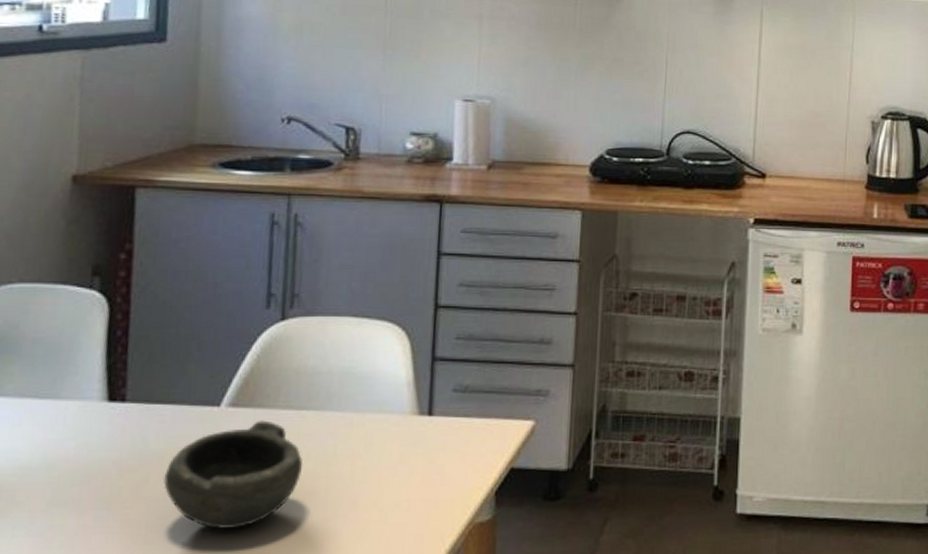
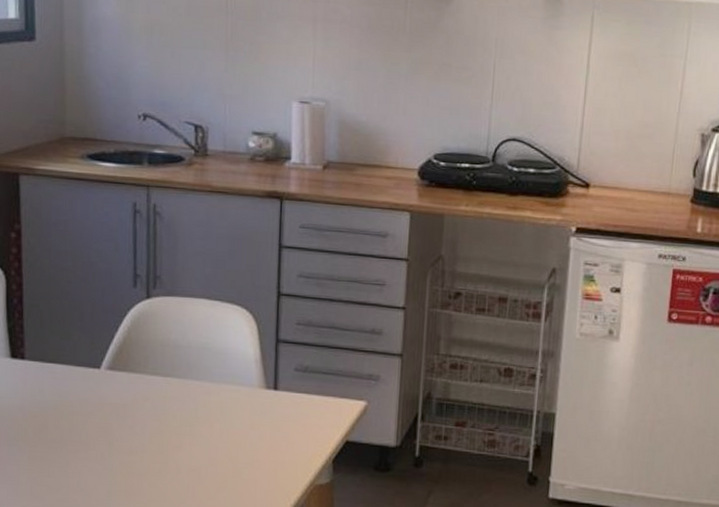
bowl: present [162,420,303,530] -> none [58,383,170,471]

